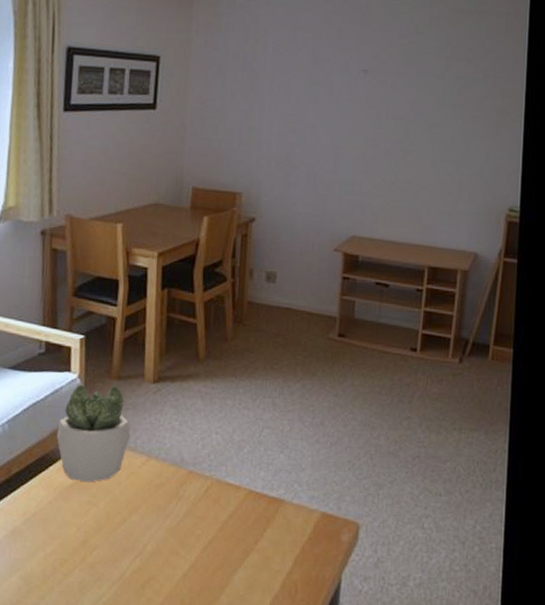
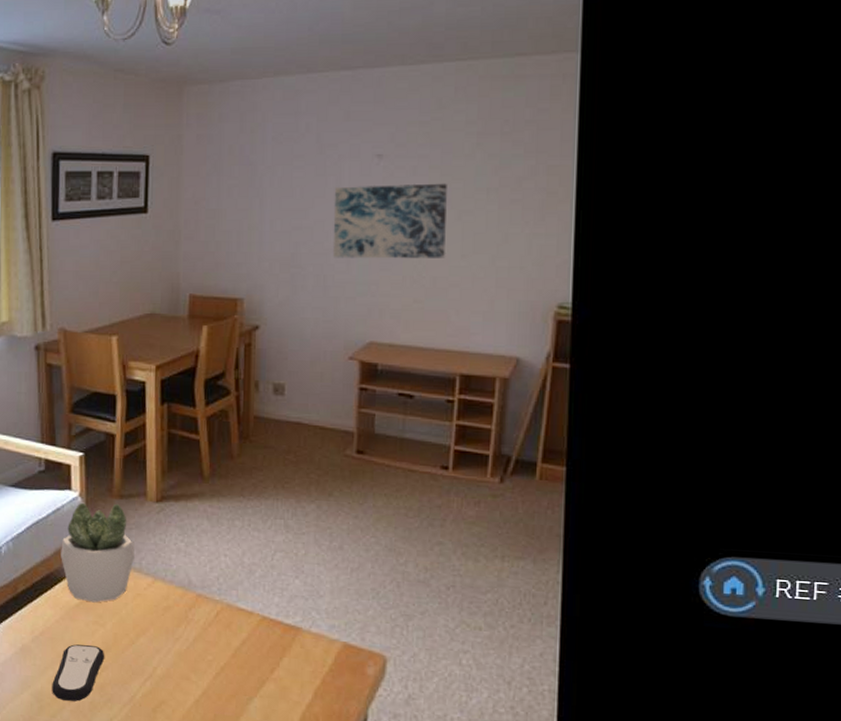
remote control: none [41,524,97,582] -> present [52,644,105,702]
wall art: none [322,95,421,164] -> present [332,183,447,259]

